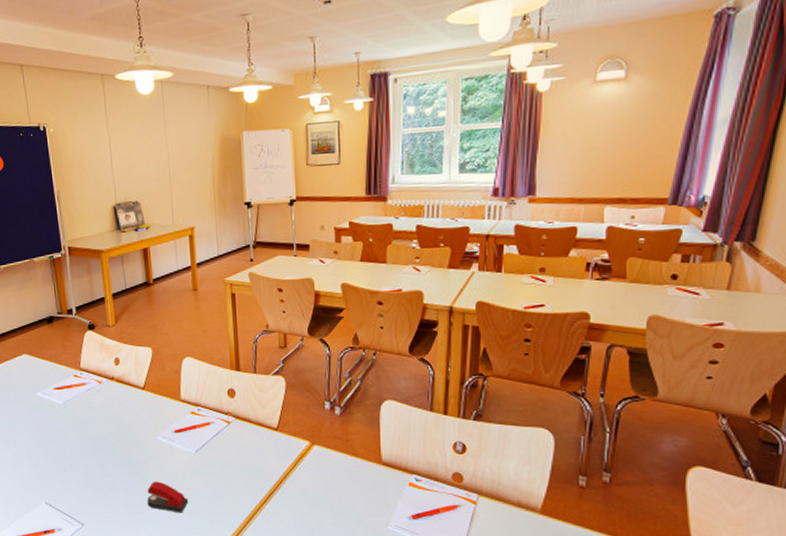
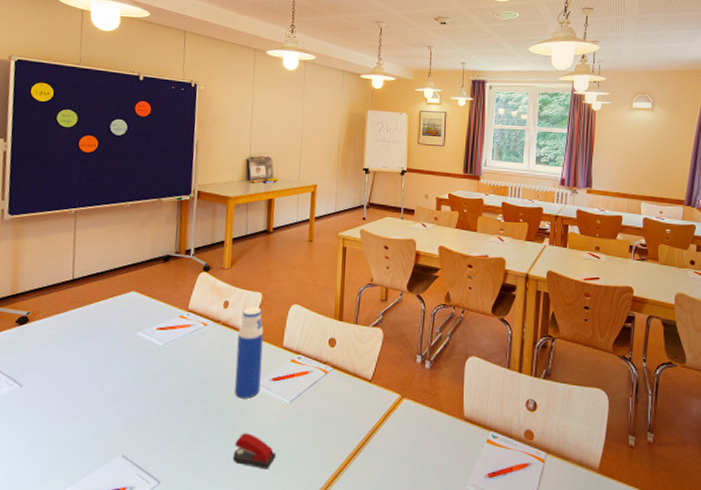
water bottle: none [133,362,164,450] -> present [234,307,264,399]

